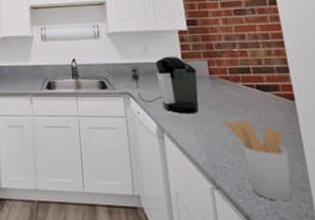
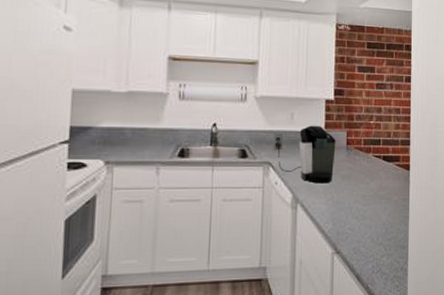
utensil holder: present [225,120,293,202] -> none [353,188,398,260]

